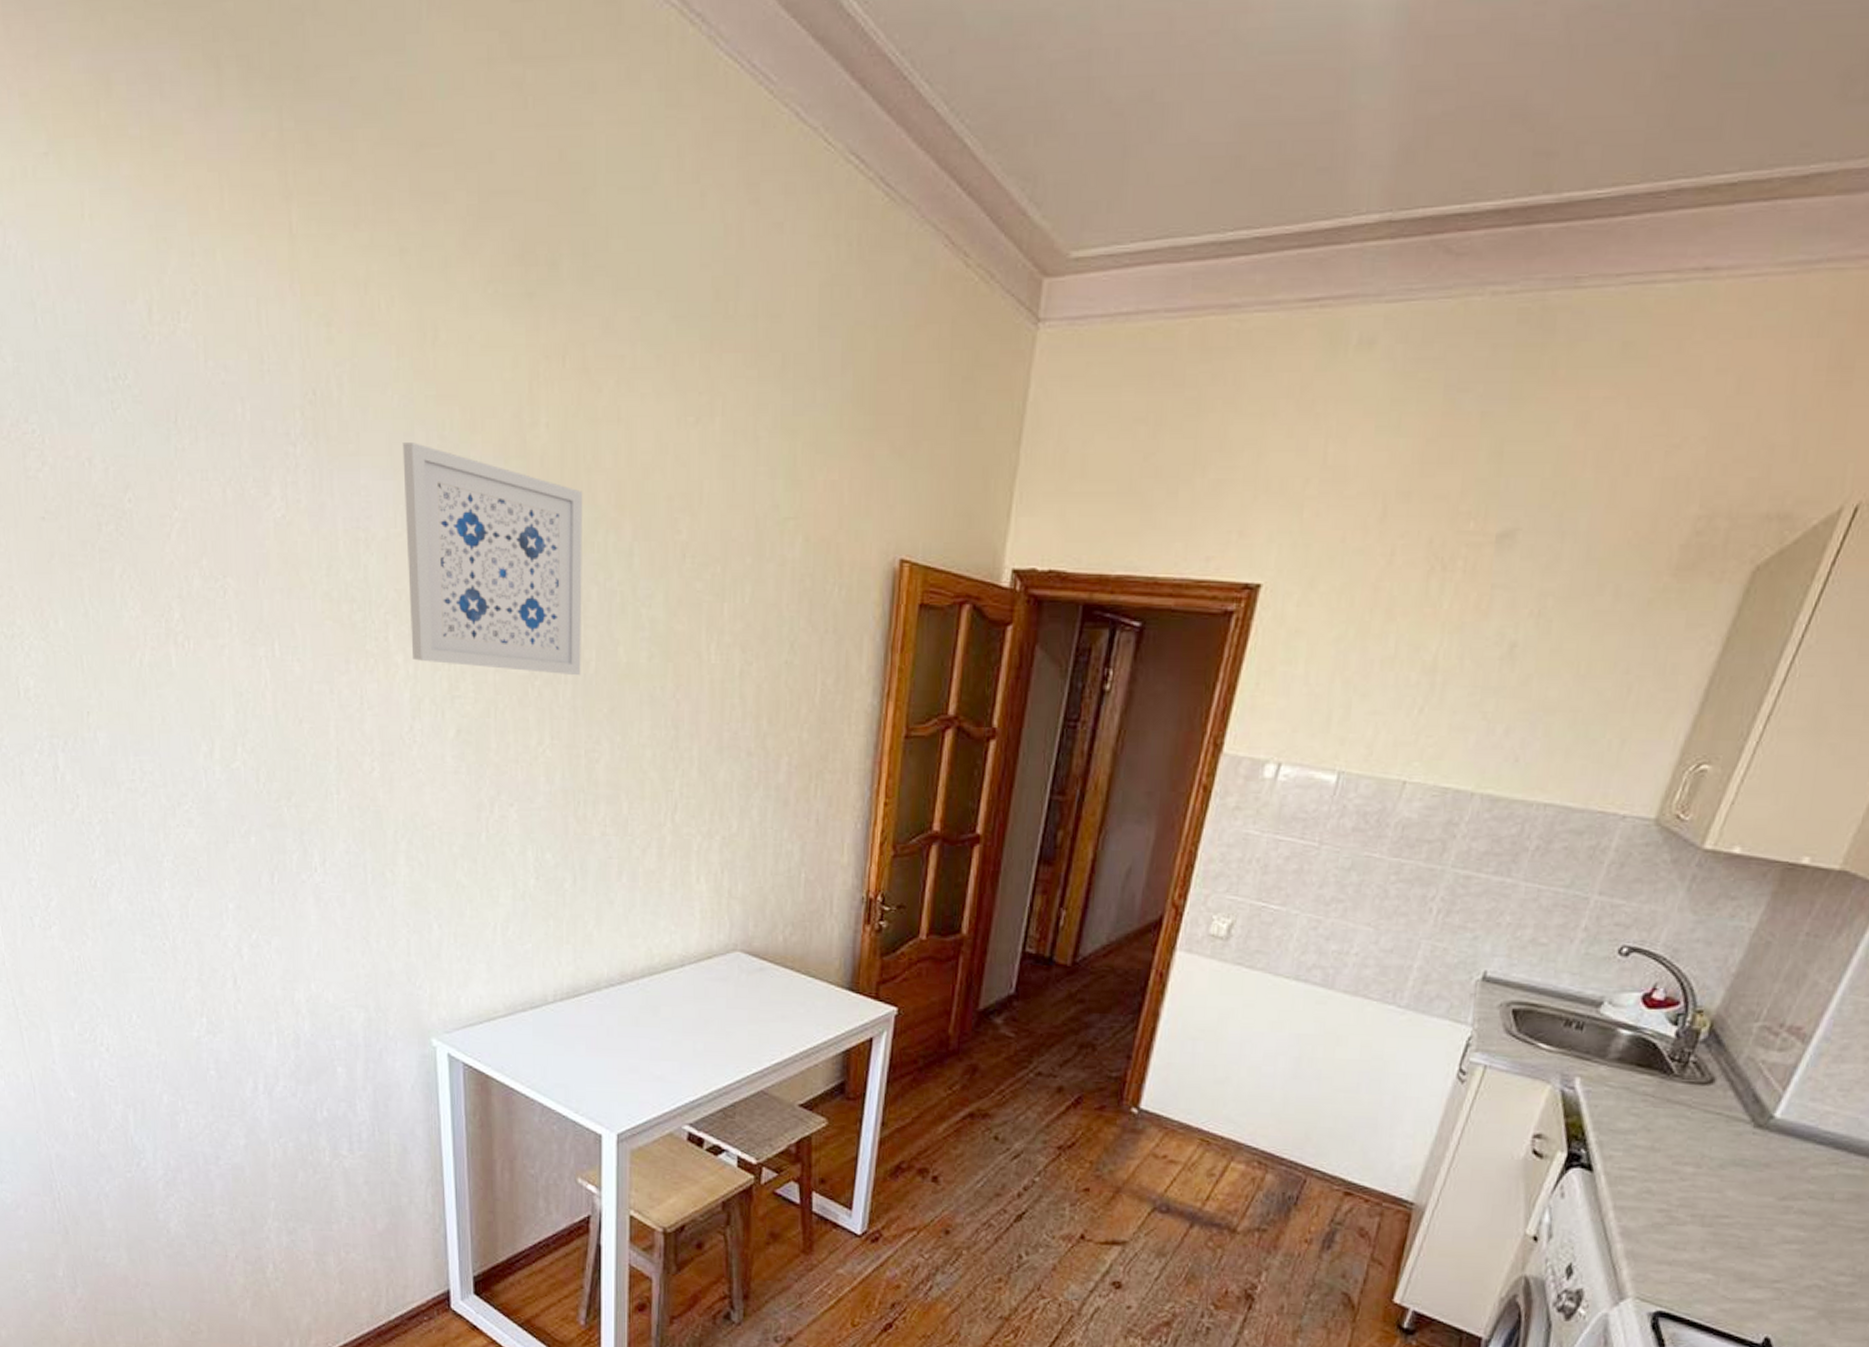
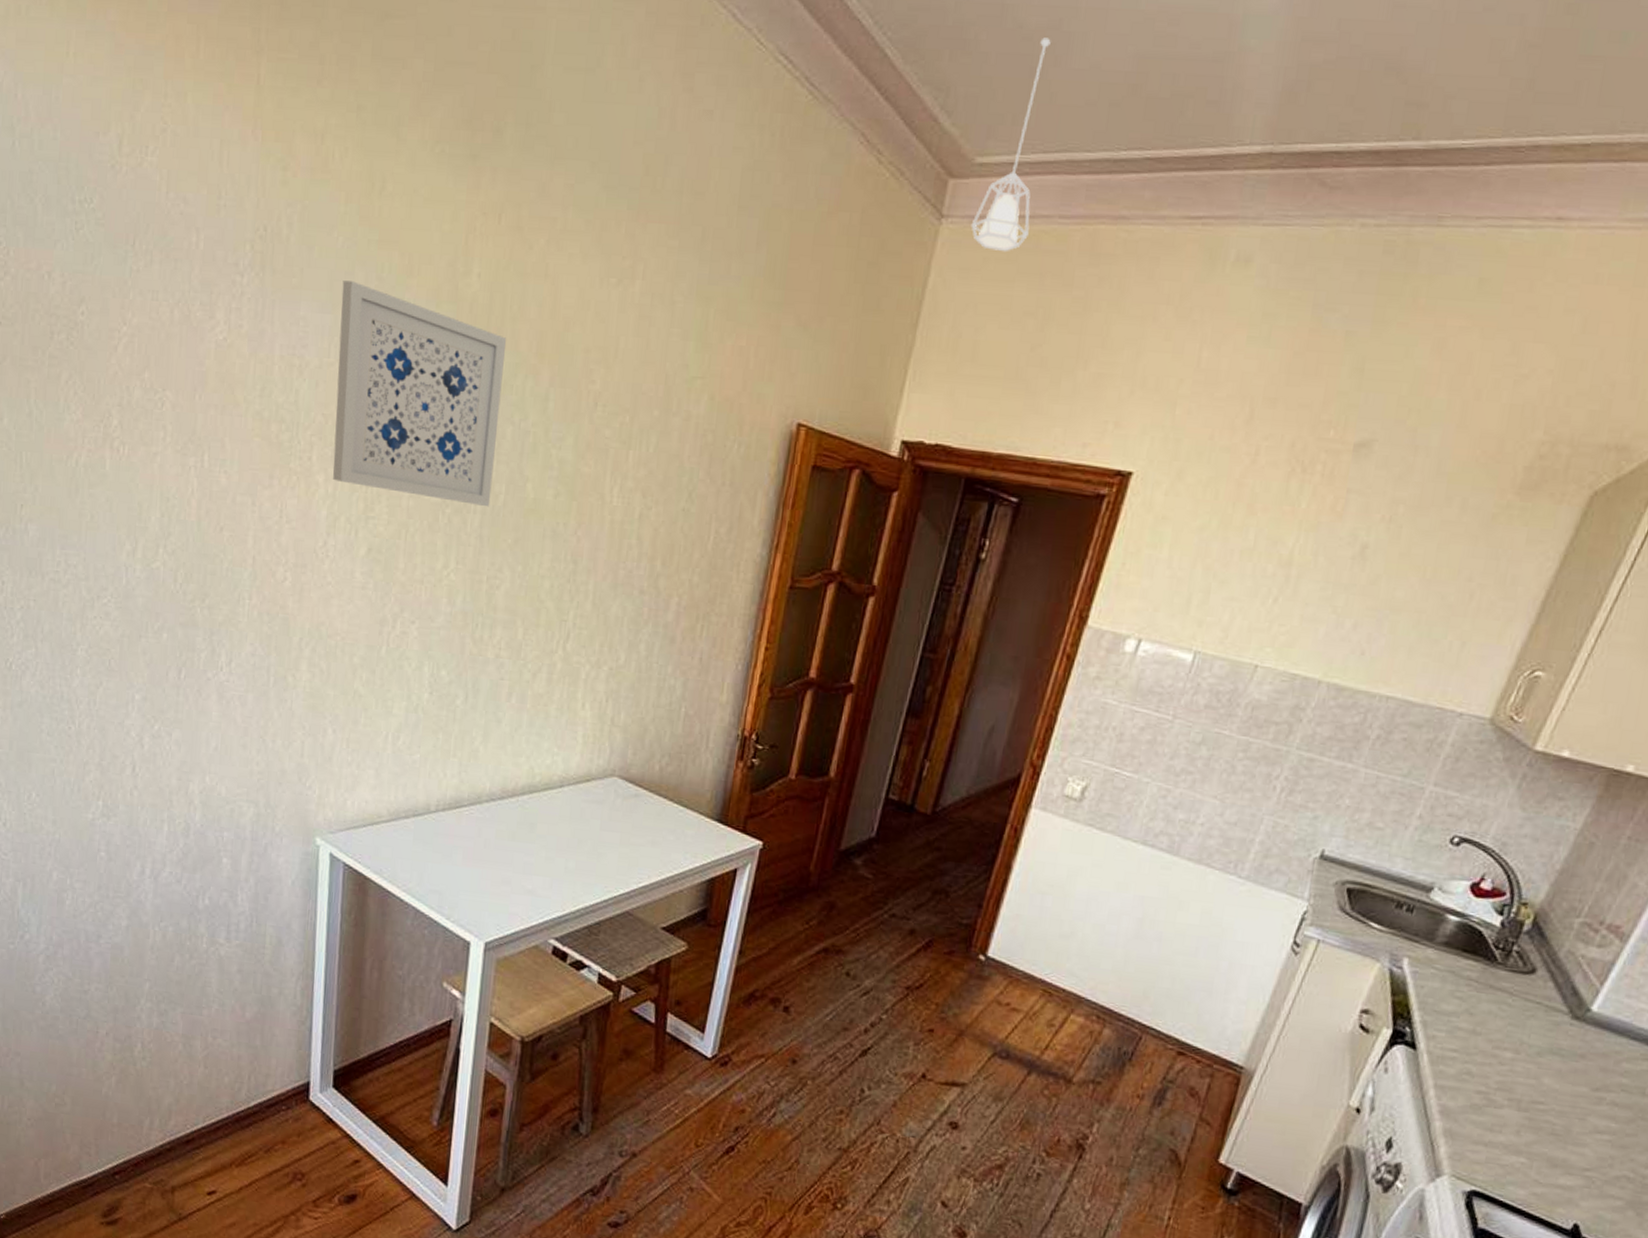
pendant lamp: none [1070,111,1144,355] -> present [971,37,1051,252]

